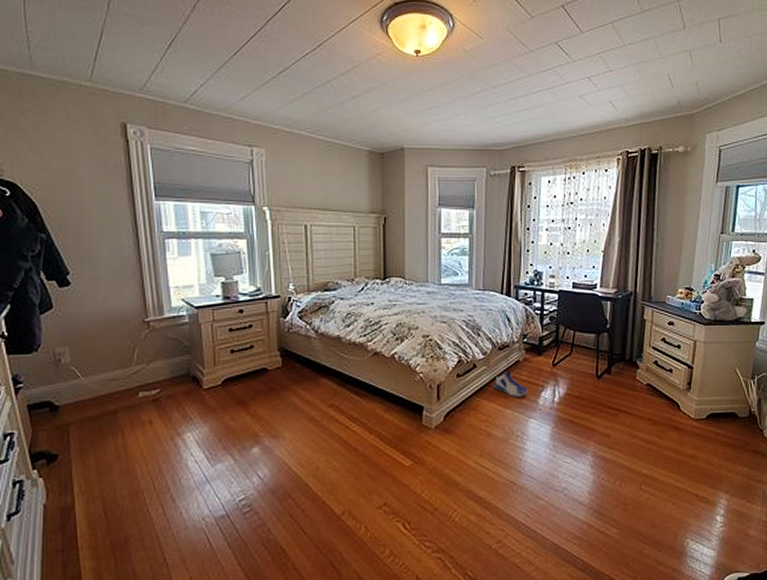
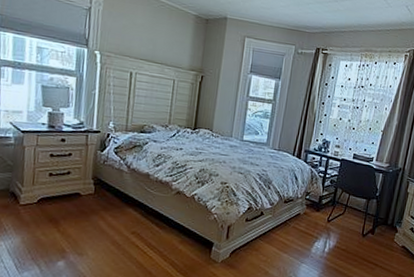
sneaker: present [494,370,528,397] -> none [275,220,304,244]

